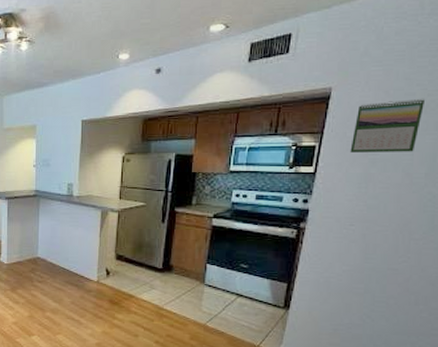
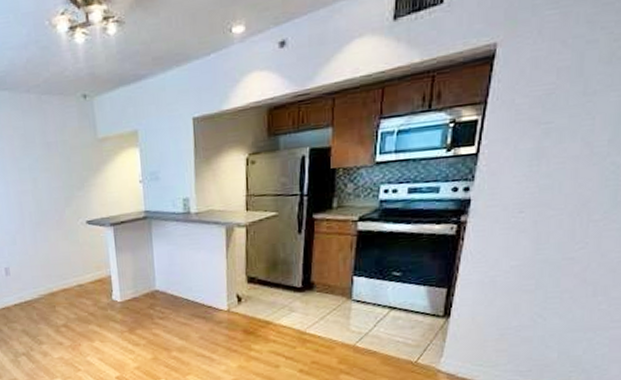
calendar: present [350,98,424,152] -> none [519,44,610,124]

